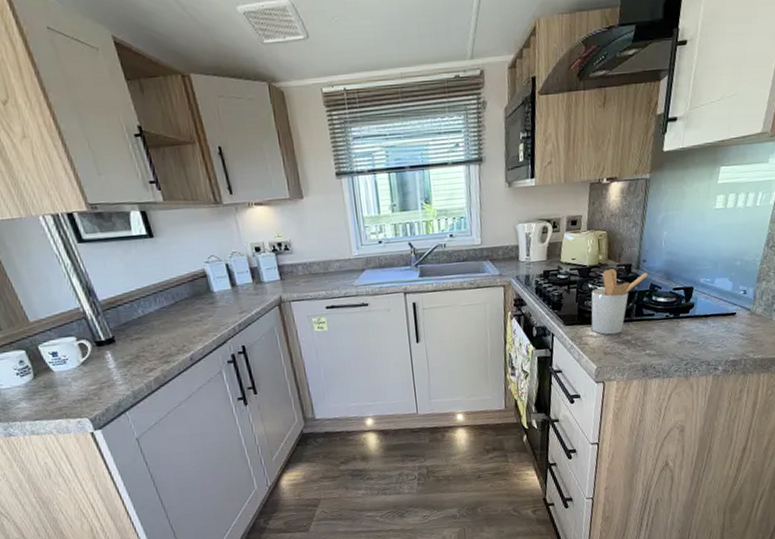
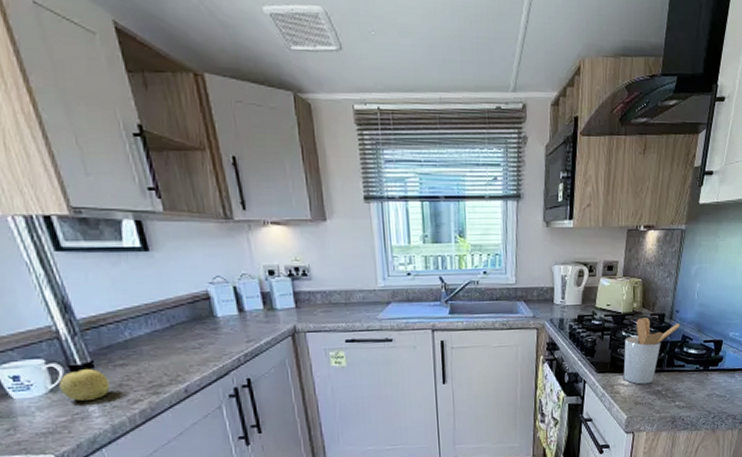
fruit: none [88,343,129,372] -> present [59,369,110,402]

